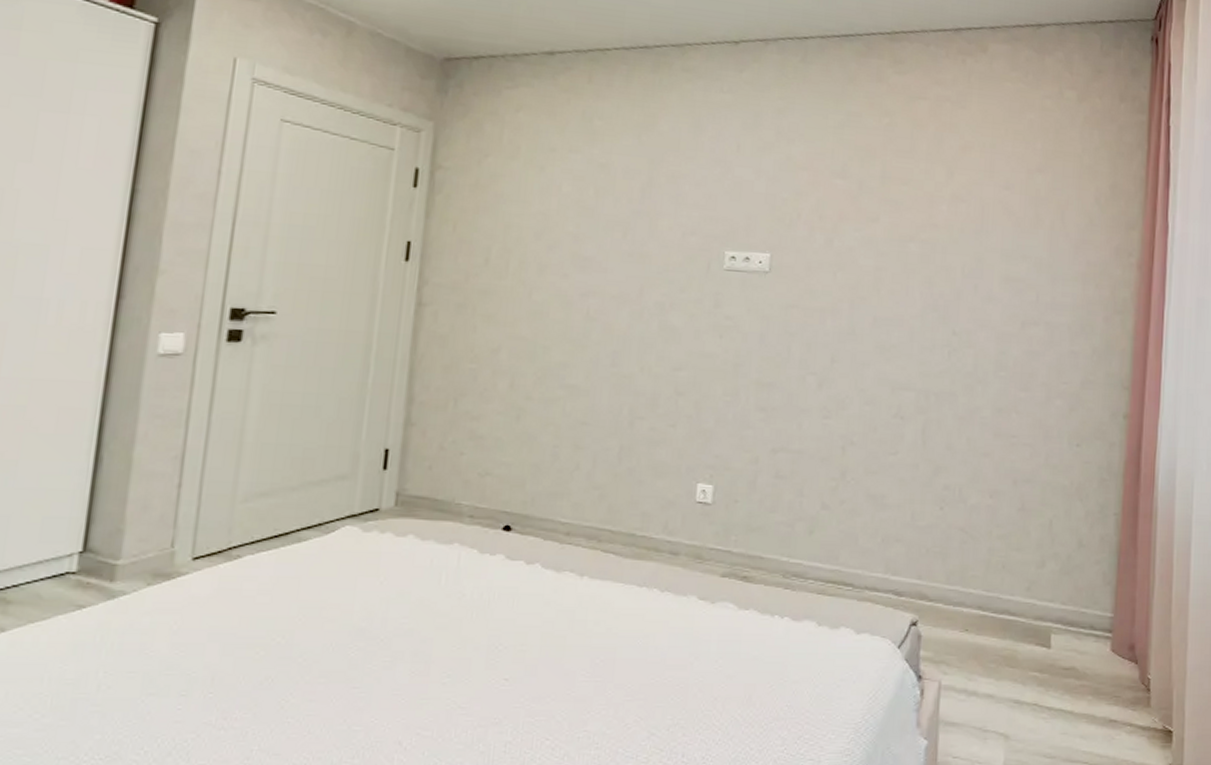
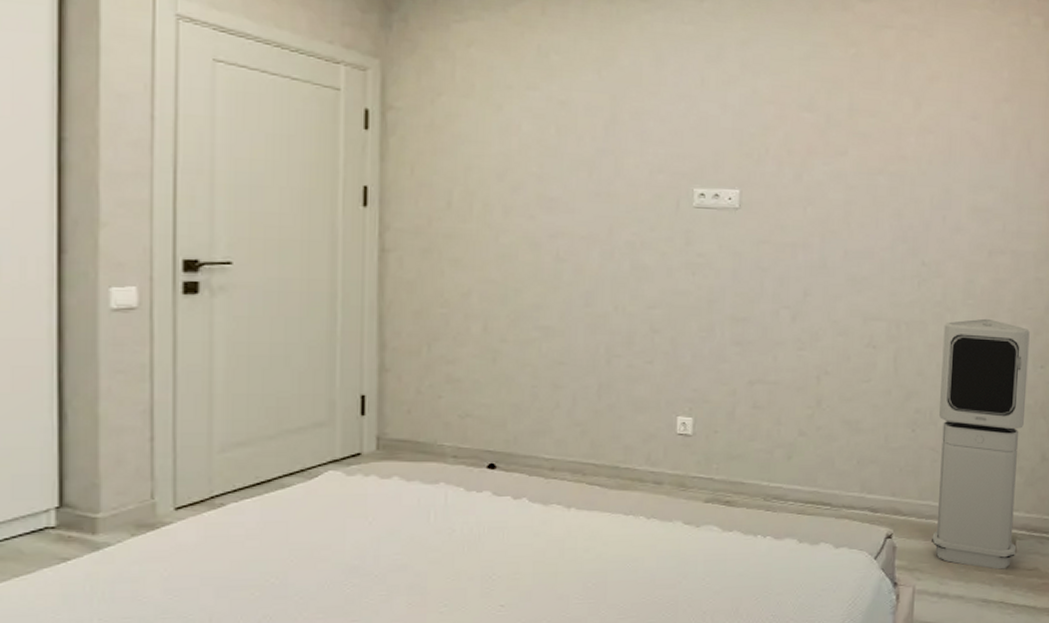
air purifier: none [960,391,1065,667] -> present [932,318,1030,570]

